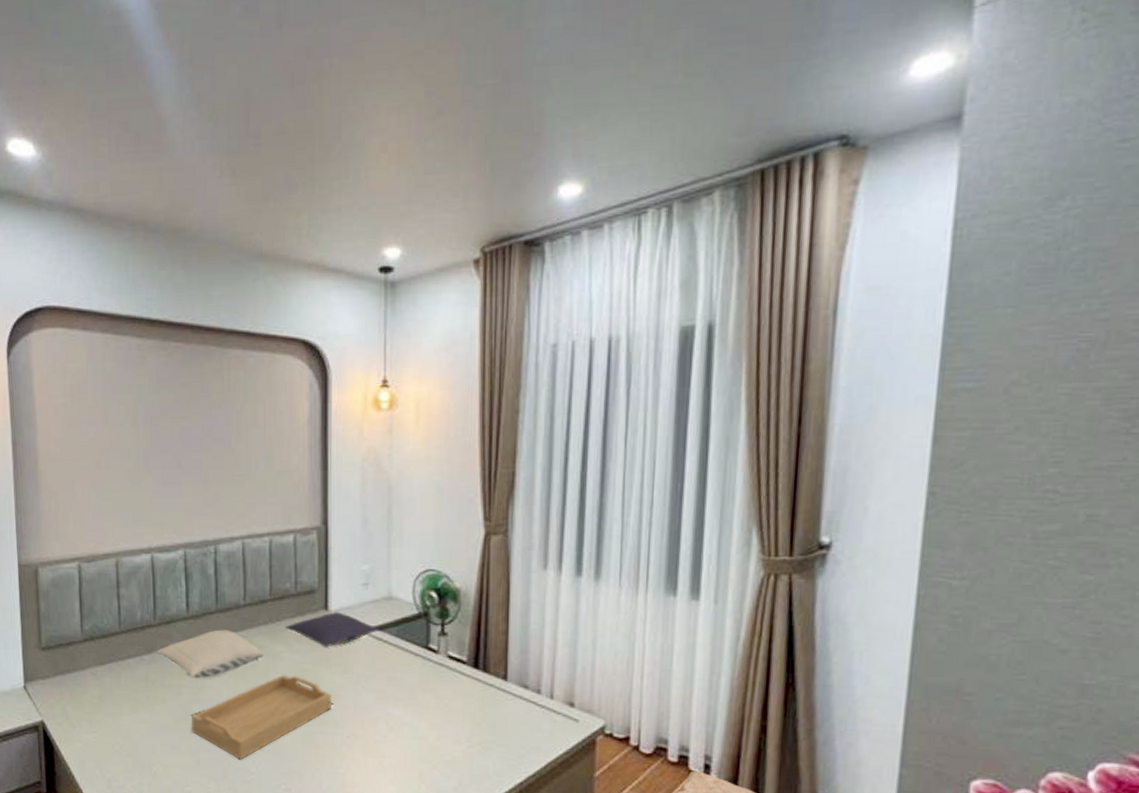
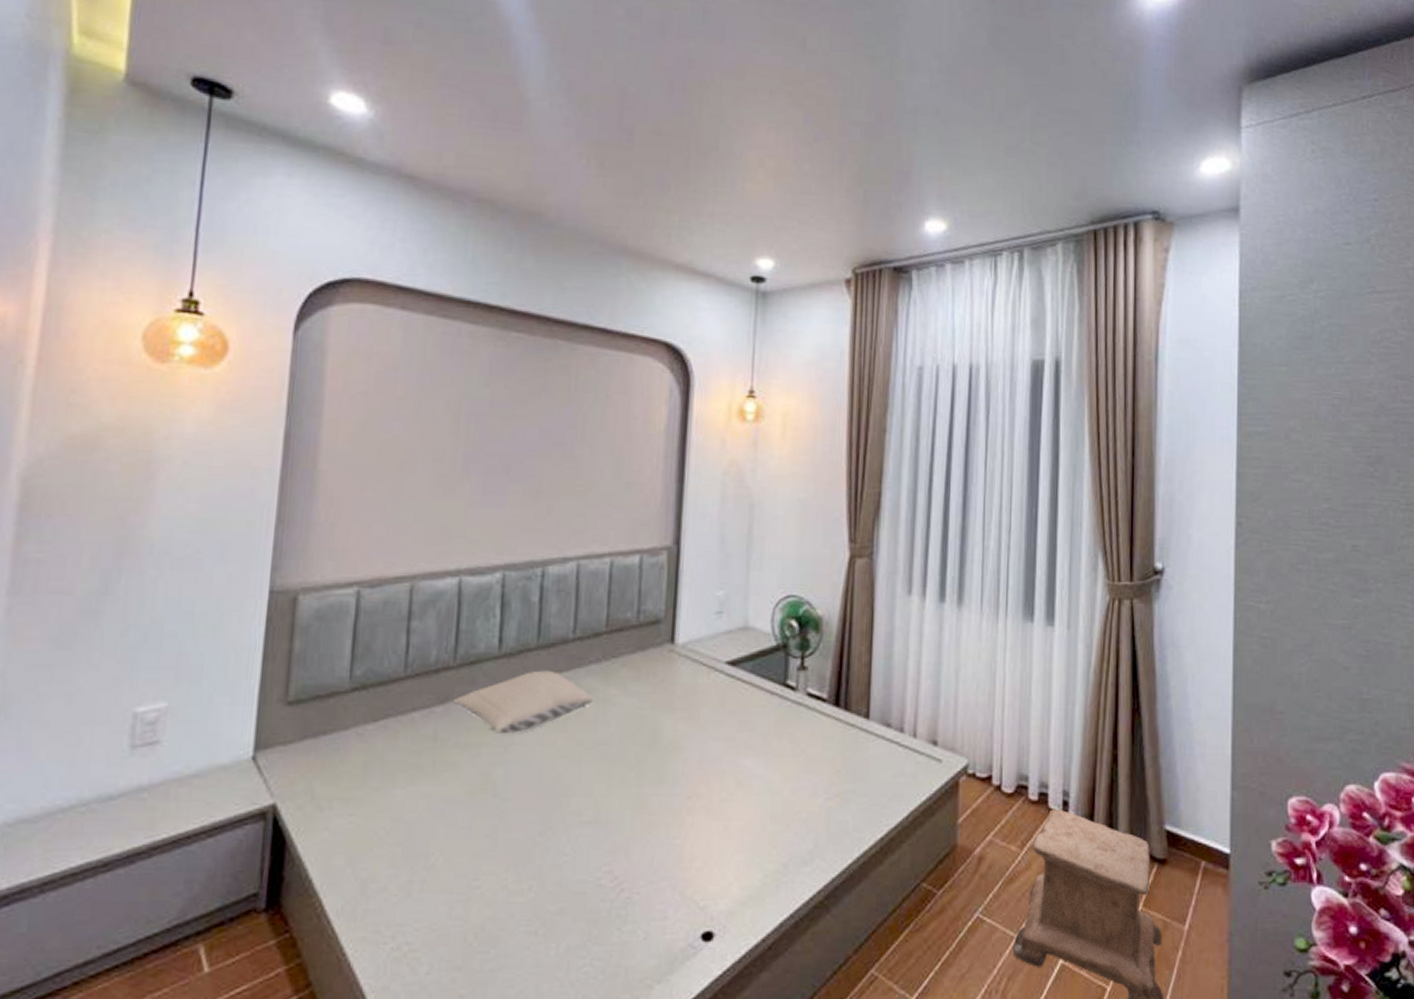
serving tray: present [192,674,331,760] -> none [490,723,672,837]
pillow: present [286,612,381,648] -> none [622,646,734,688]

